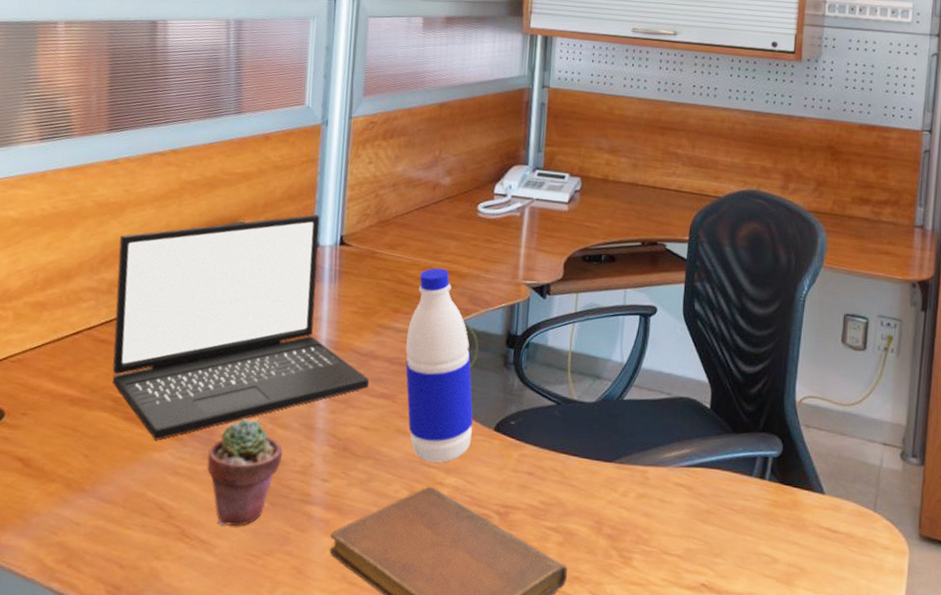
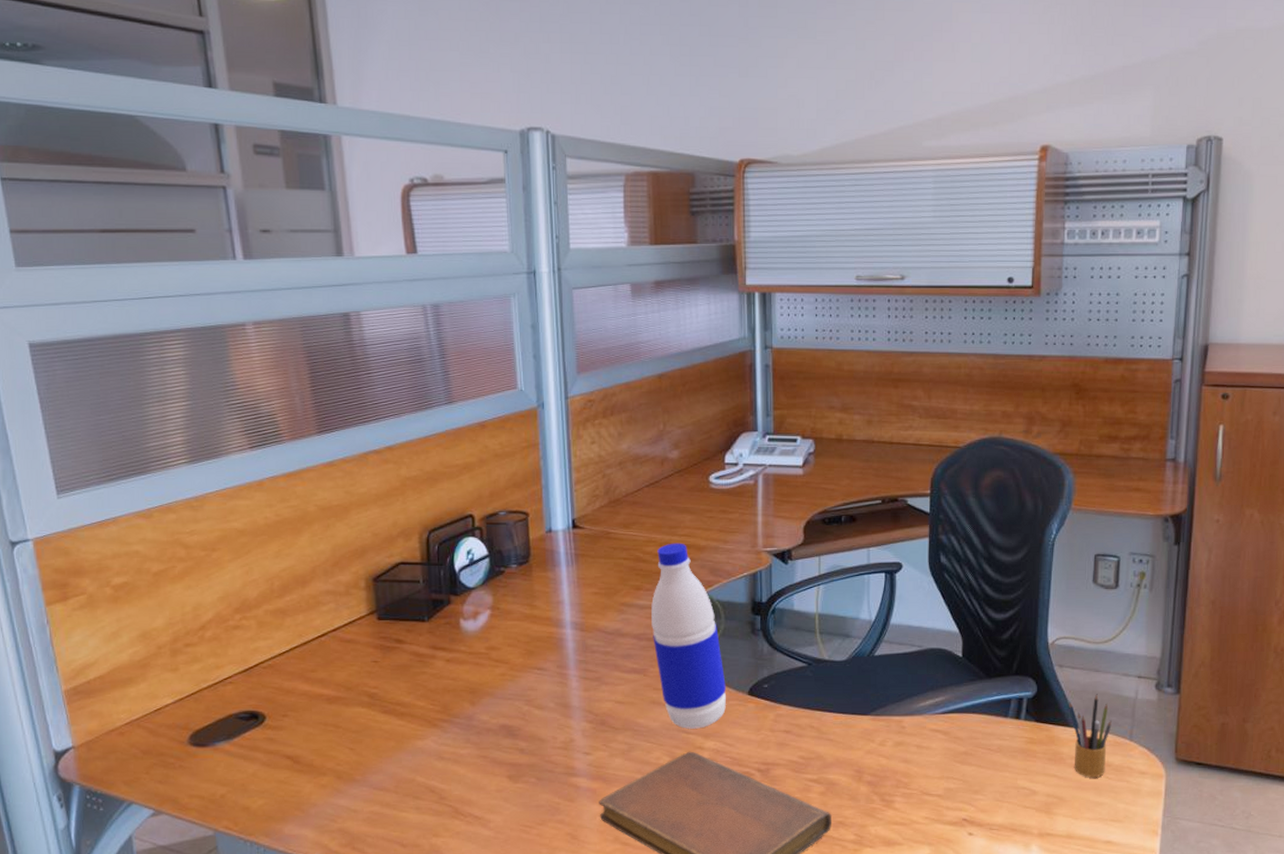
laptop: present [112,214,369,440] -> none [349,500,619,730]
potted succulent: present [207,418,284,526] -> none [469,702,543,802]
pencil box: none [814,458,856,549] -> present [1069,694,1112,777]

